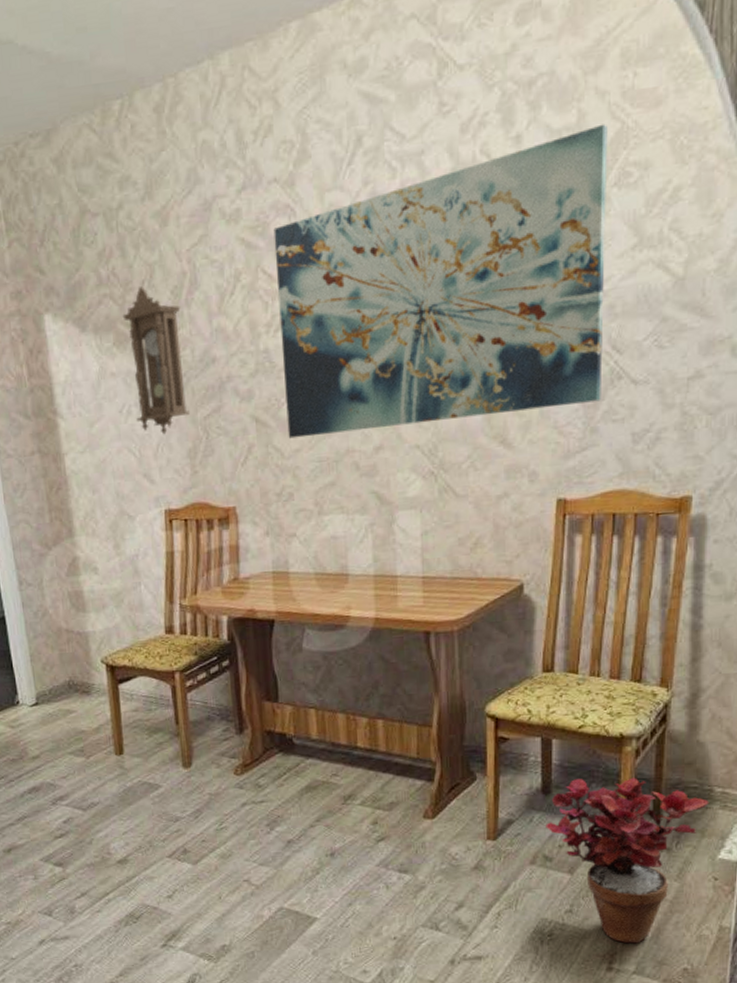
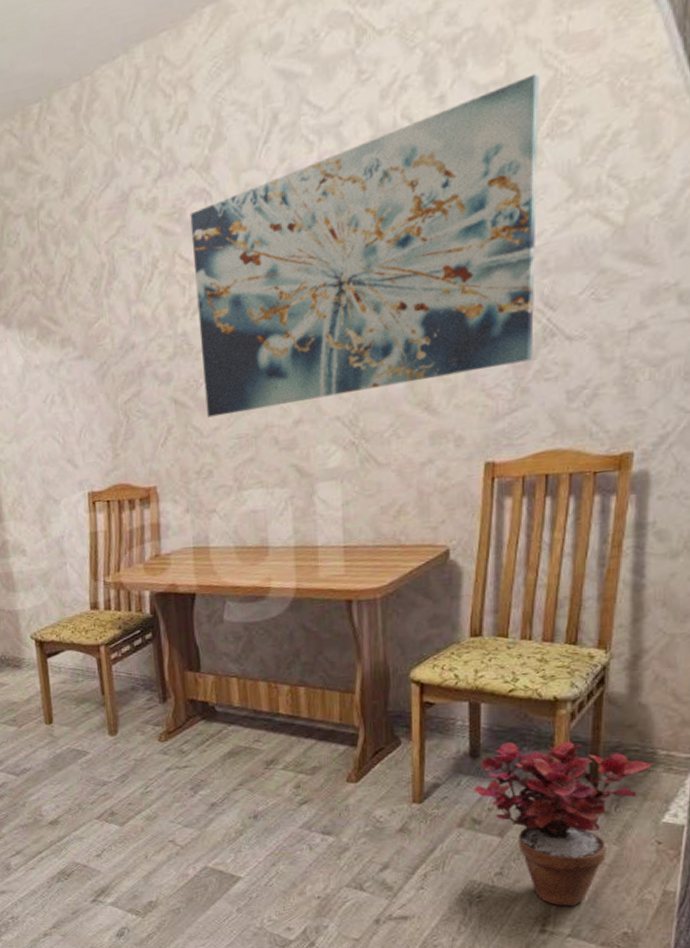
pendulum clock: present [122,287,189,435] -> none [45,281,110,421]

